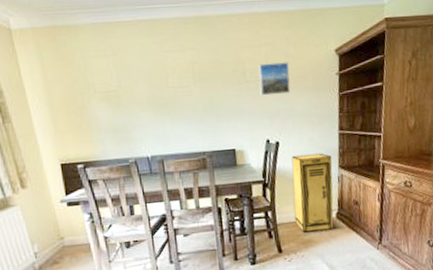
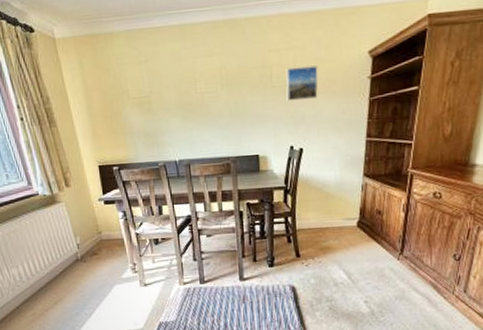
storage cabinet: present [291,153,334,233] -> none [314,160,357,239]

